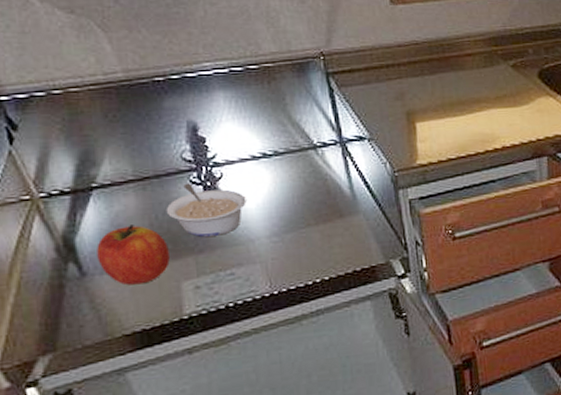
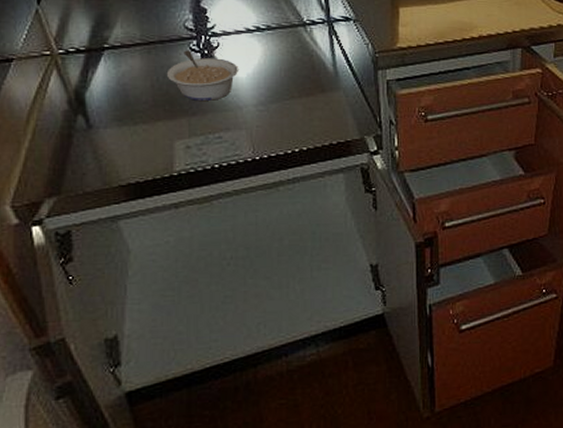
apple: present [96,225,170,286] -> none [103,85,166,140]

